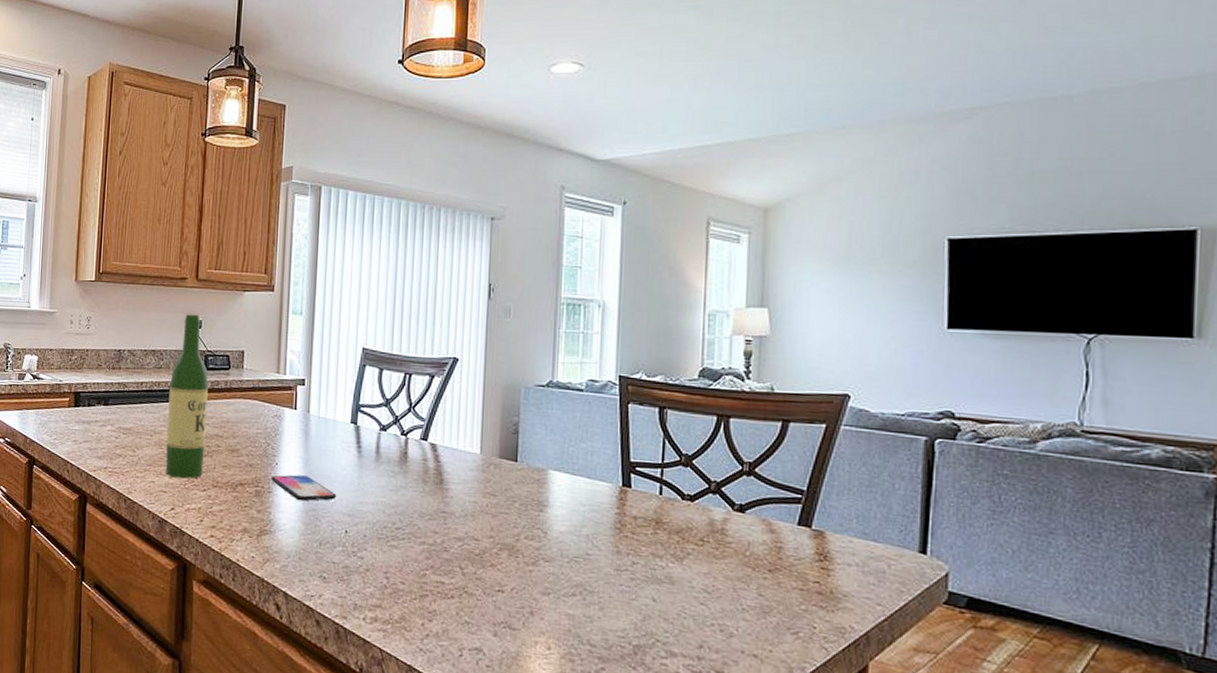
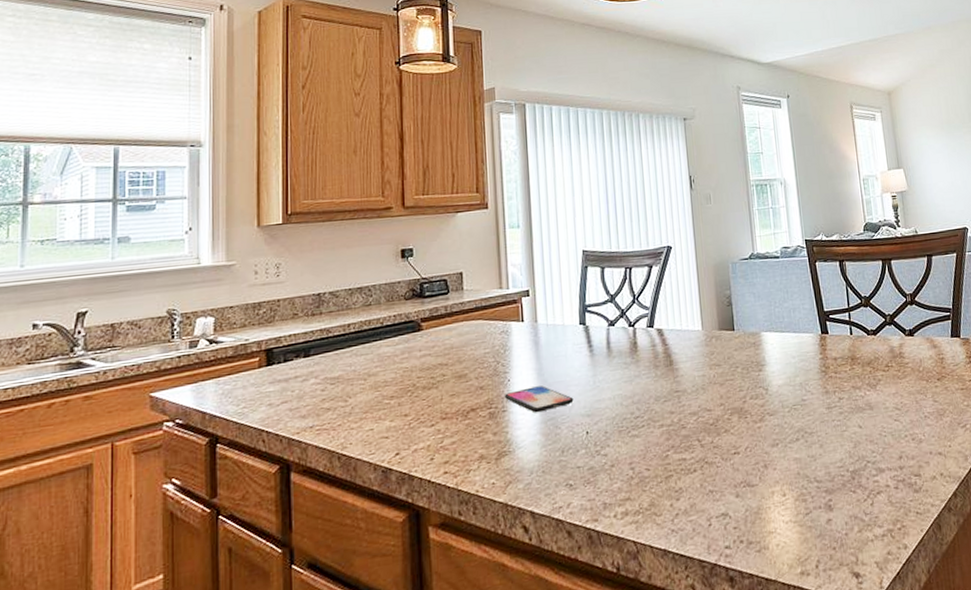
wine bottle: present [165,314,208,478] -> none [382,243,429,419]

